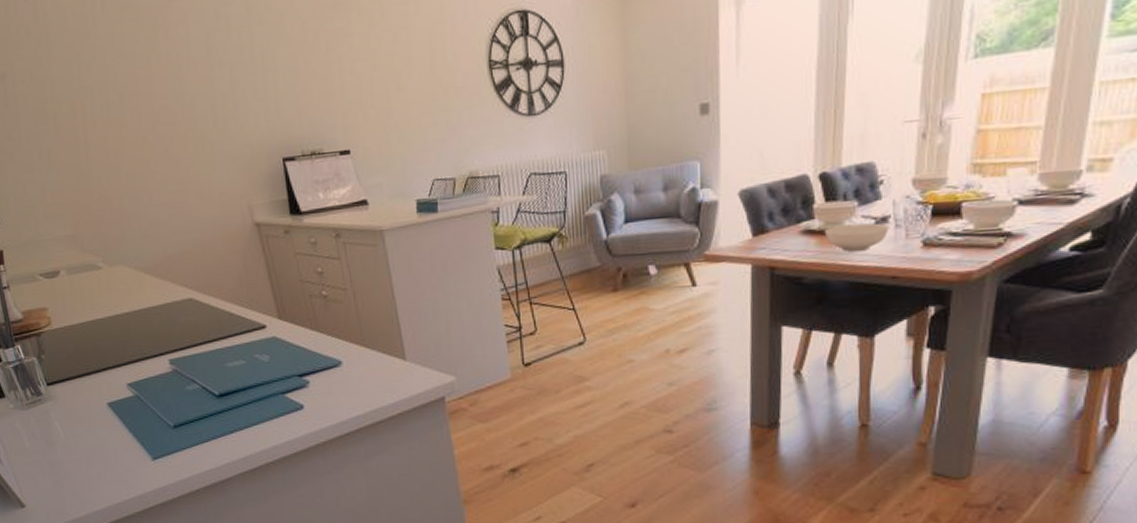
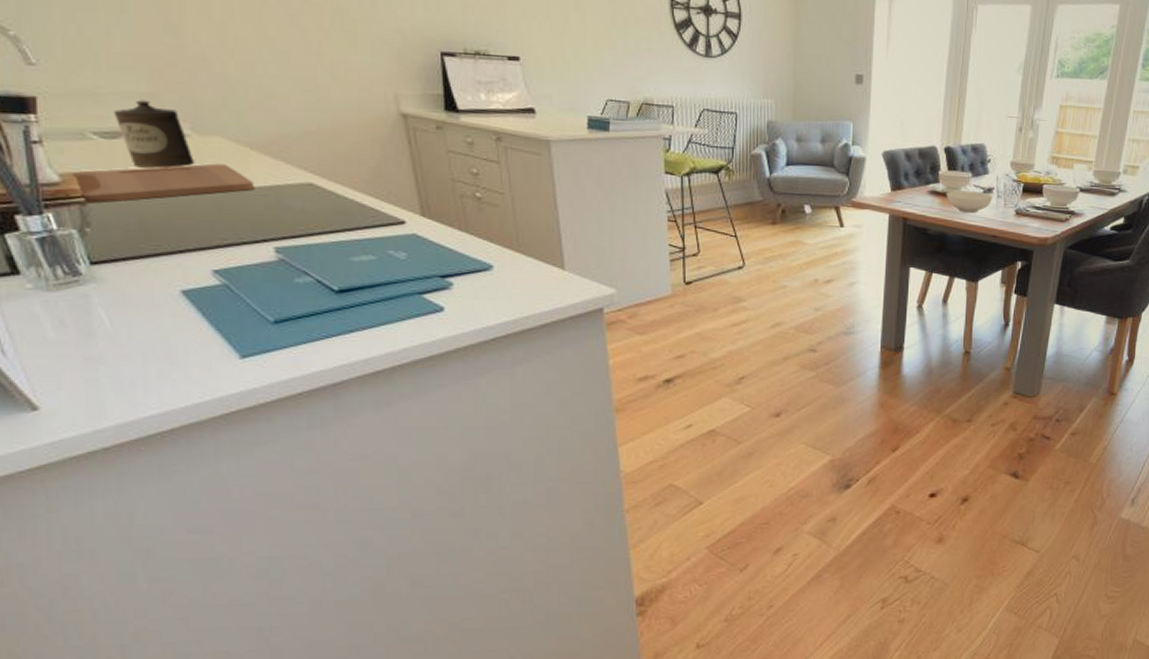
cutting board: none [31,289,151,334] -> present [74,163,255,204]
canister: none [51,241,107,300] -> present [113,100,194,169]

